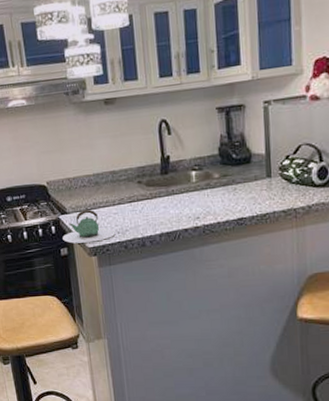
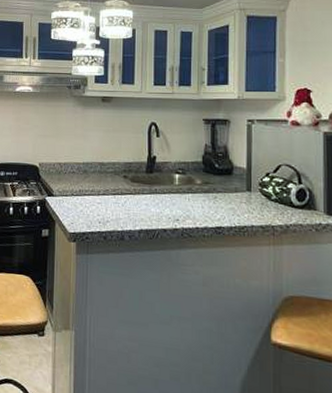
teapot: present [62,209,116,244] -> none [46,194,97,228]

